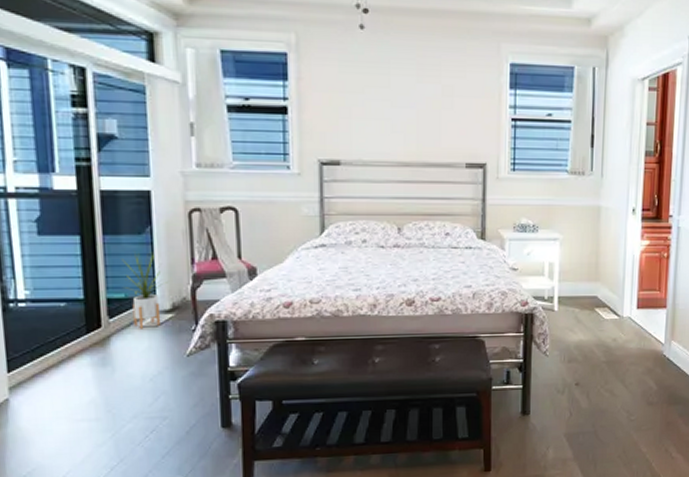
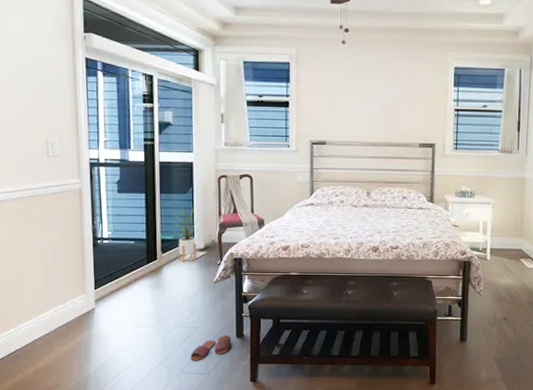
slippers: none [156,426,215,463] -> present [190,335,231,361]

